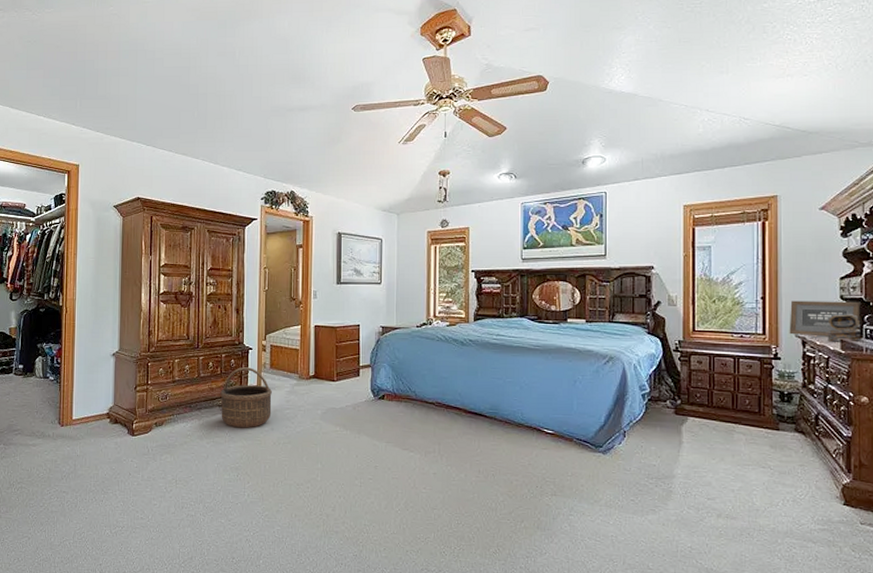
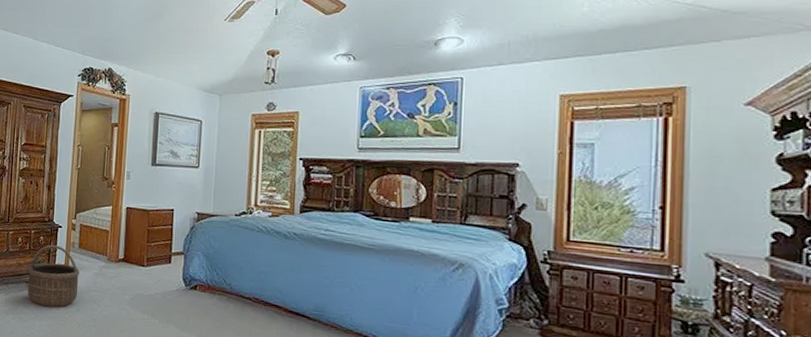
picture frame: present [789,300,861,337] -> none [697,213,801,260]
jewelry box: present [826,314,862,342] -> none [749,232,802,268]

